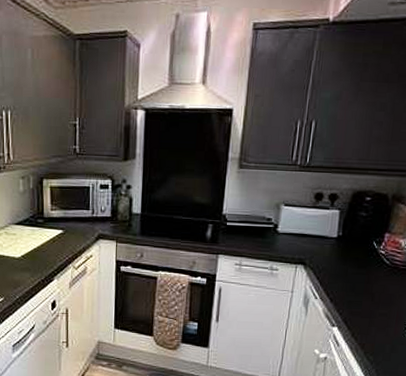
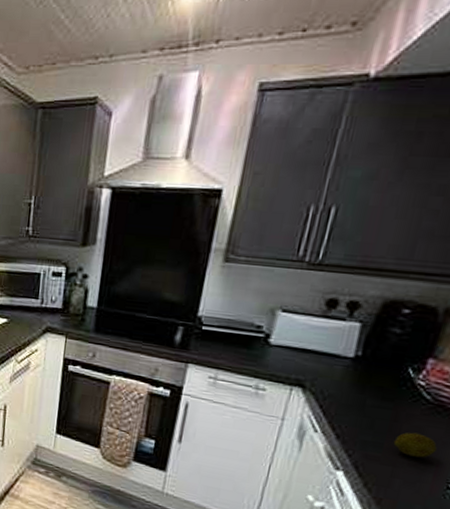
fruit: none [368,290,396,309] -> present [393,432,437,458]

